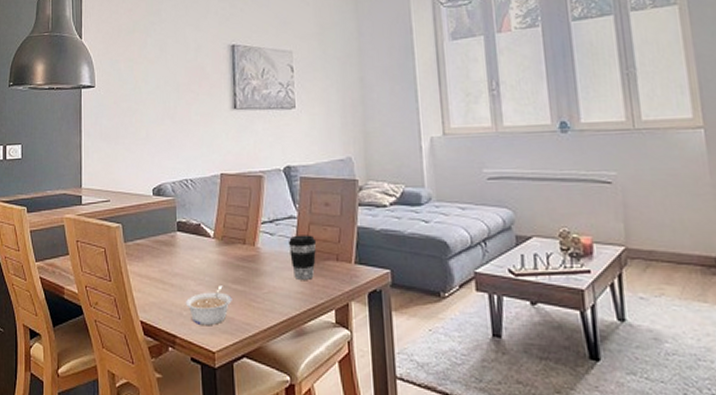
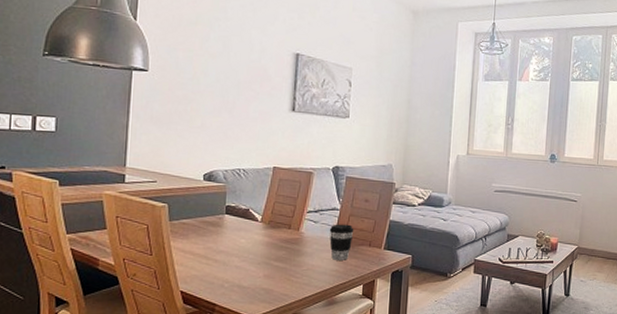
legume: present [185,286,232,326] -> none [227,262,273,296]

